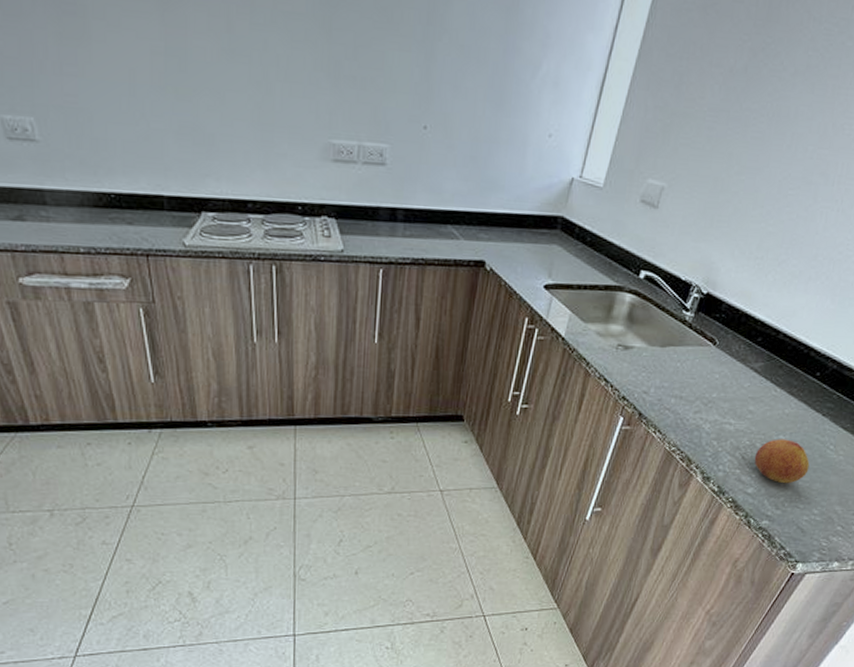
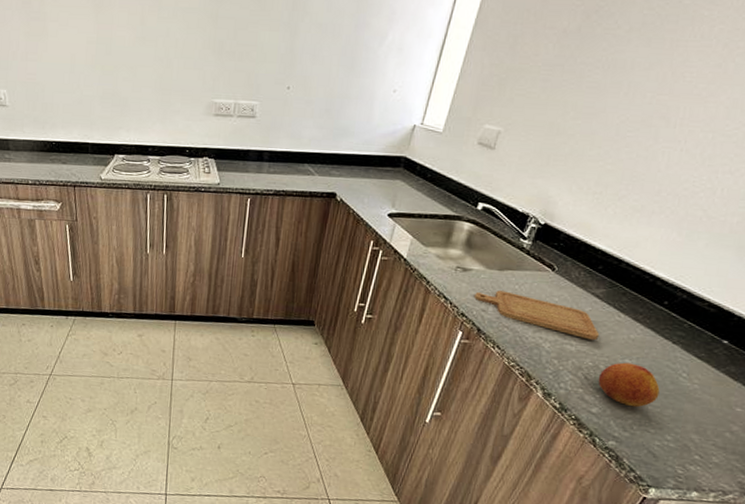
chopping board: none [636,369,757,418] -> present [474,290,600,341]

